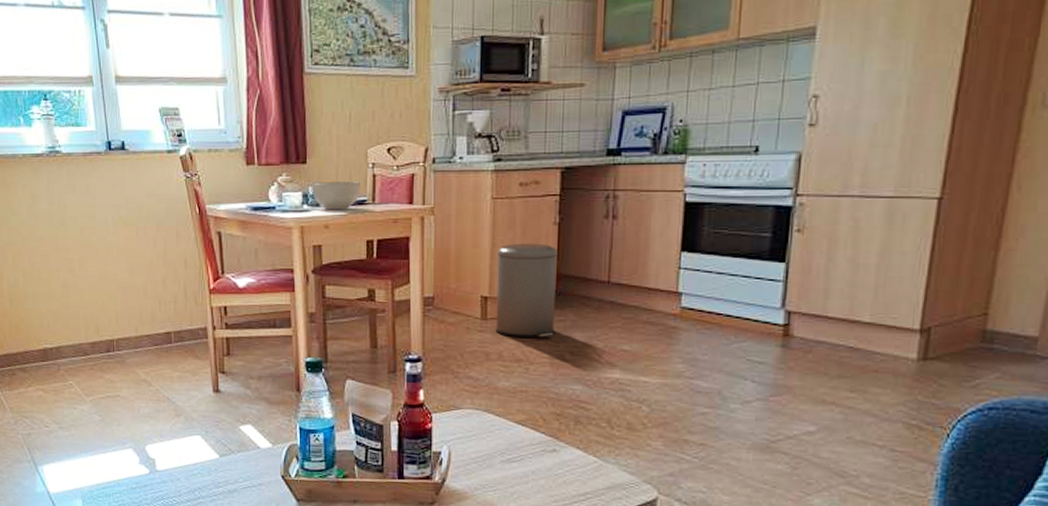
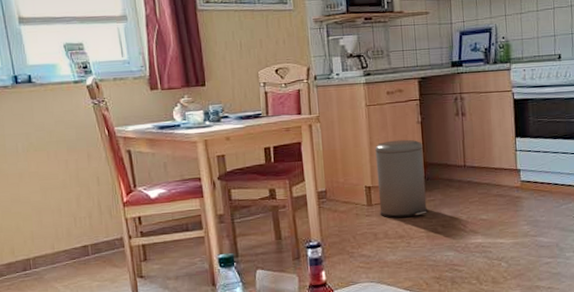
bowl: present [311,182,360,210] -> none [211,99,255,125]

